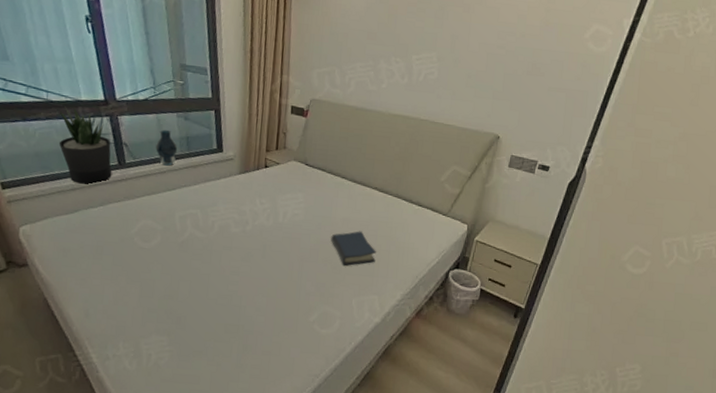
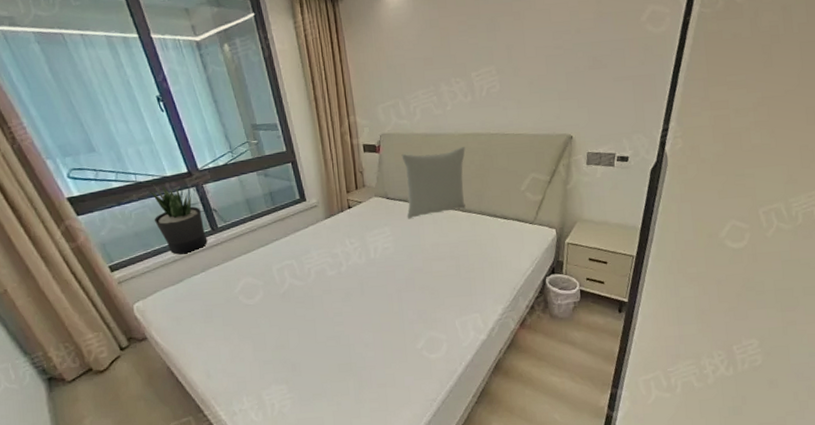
vase: present [155,129,178,166] -> none [243,189,264,224]
pillow: none [322,122,393,190] -> present [401,147,466,220]
hardback book: present [331,231,376,266] -> none [424,253,471,289]

